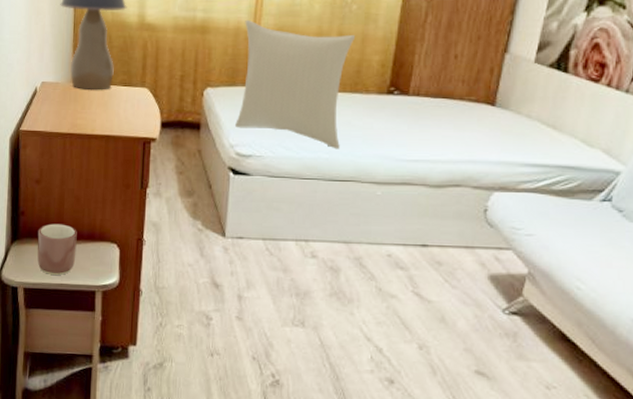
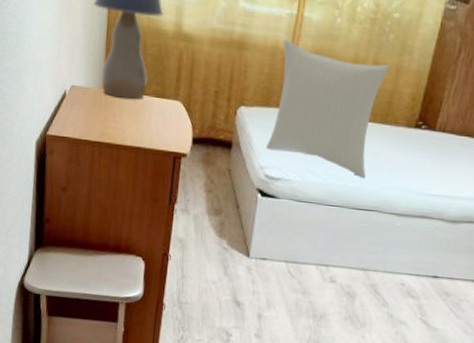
mug: present [37,223,77,276] -> none [61,233,103,285]

